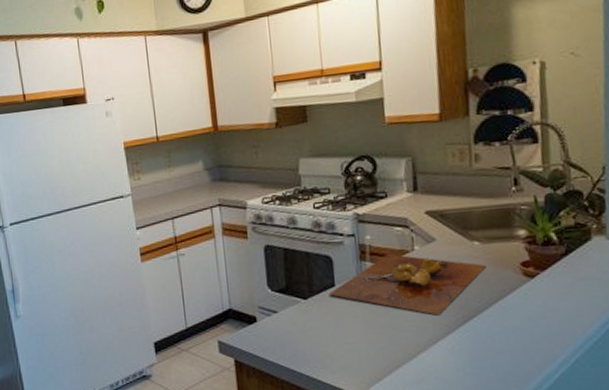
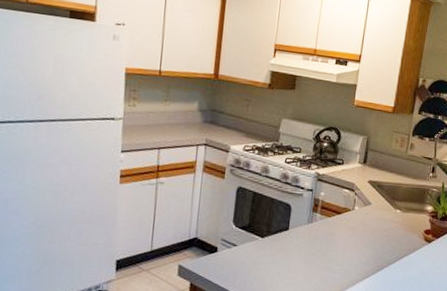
cutting board: present [328,253,486,316] -> none [282,209,401,263]

